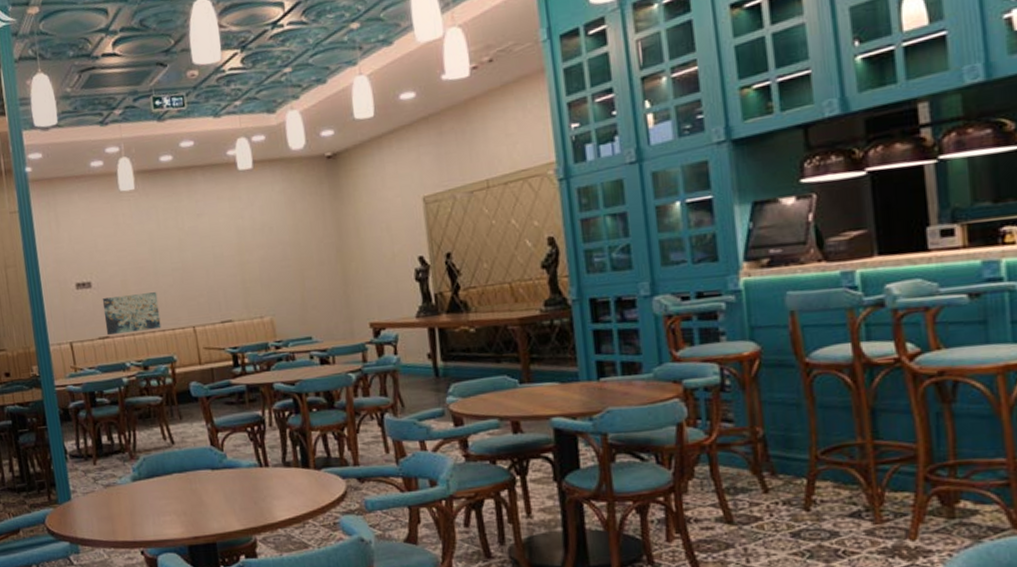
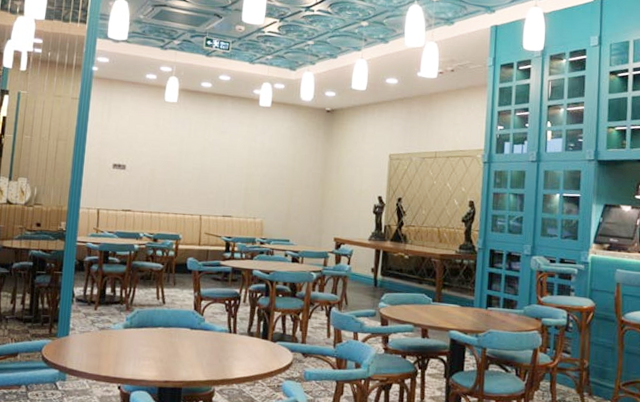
wall art: present [102,292,161,336] -> none [129,180,177,212]

